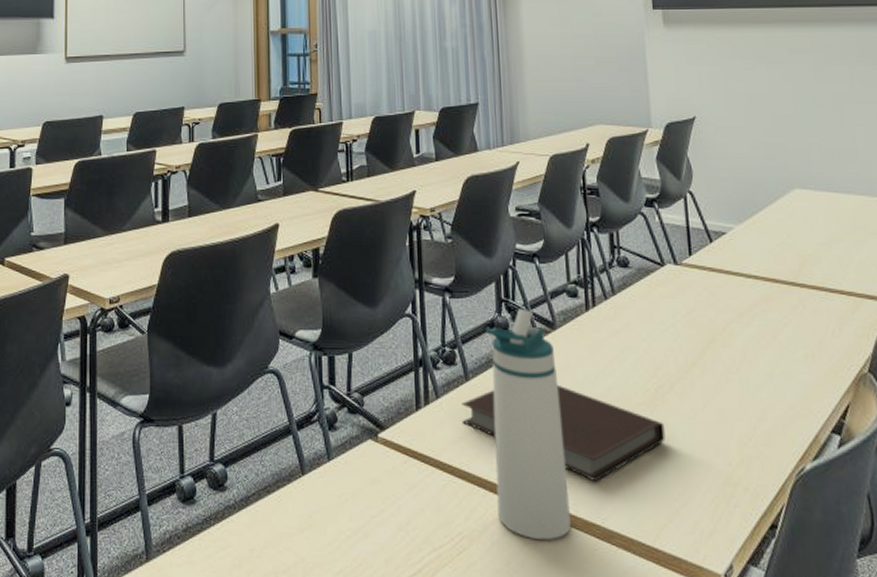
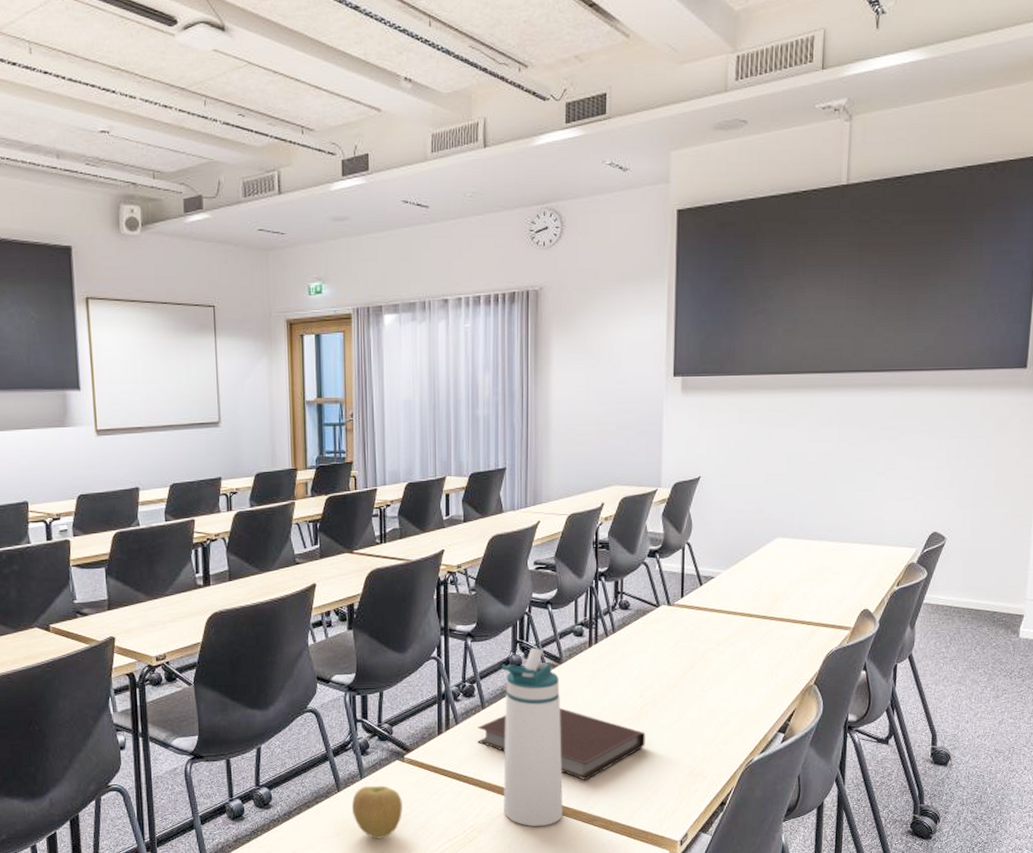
apple: none [318,470,377,542] -> present [351,785,402,839]

